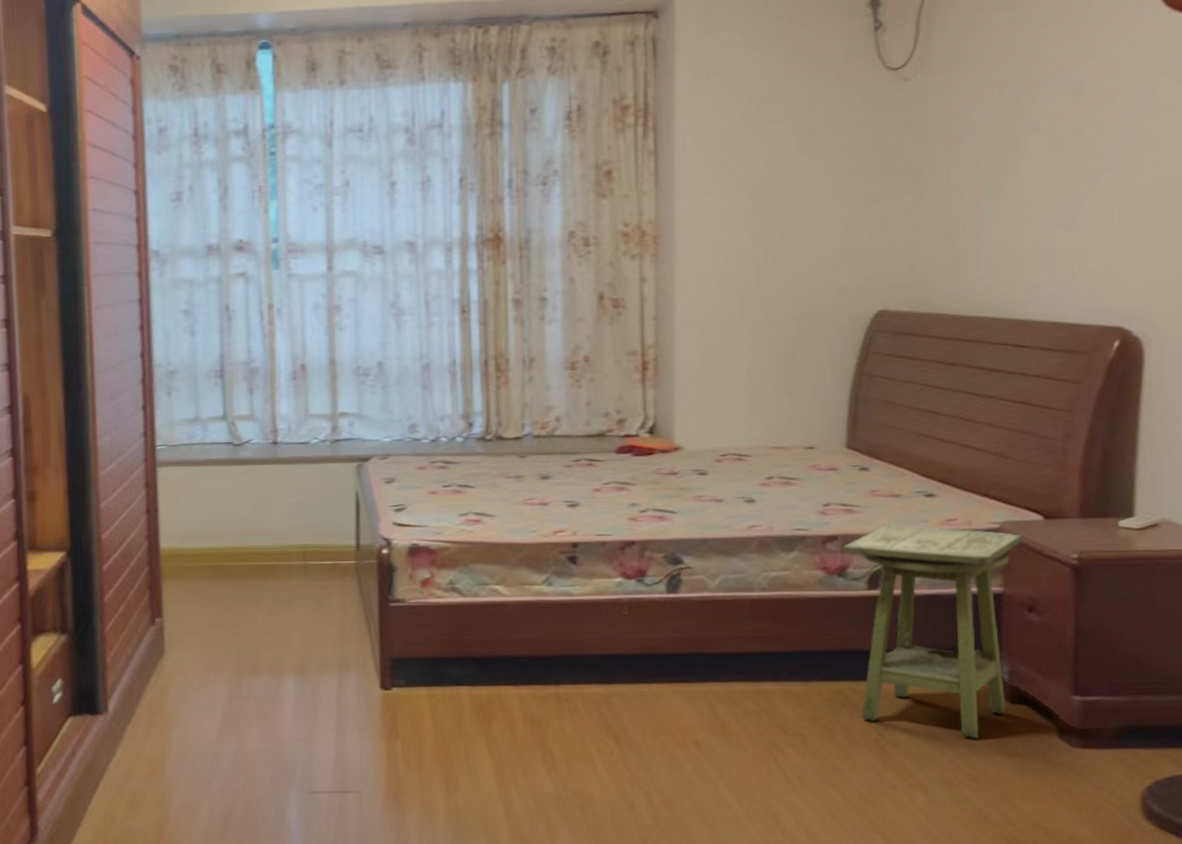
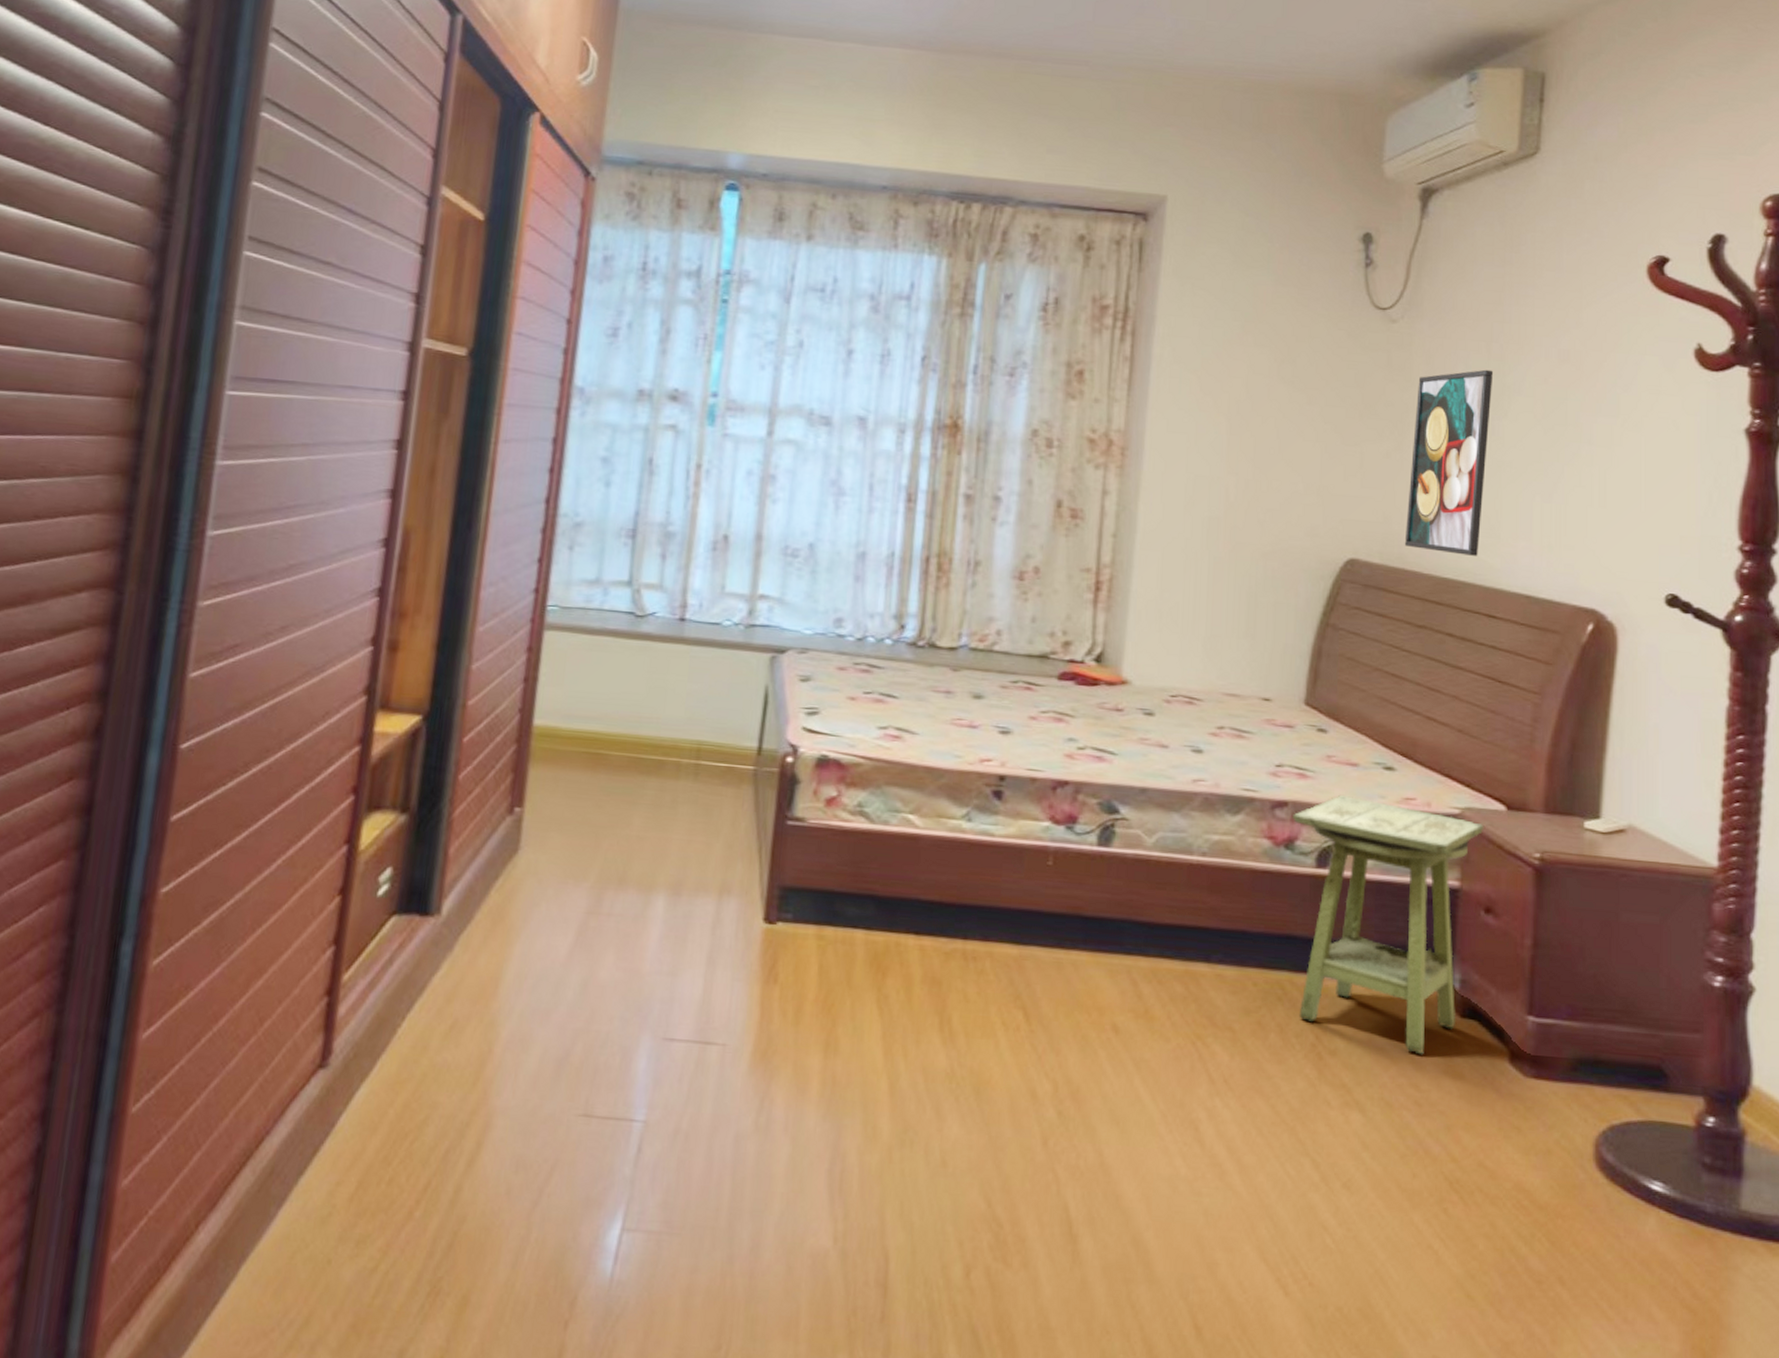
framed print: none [930,113,1009,293] -> present [1404,369,1494,556]

